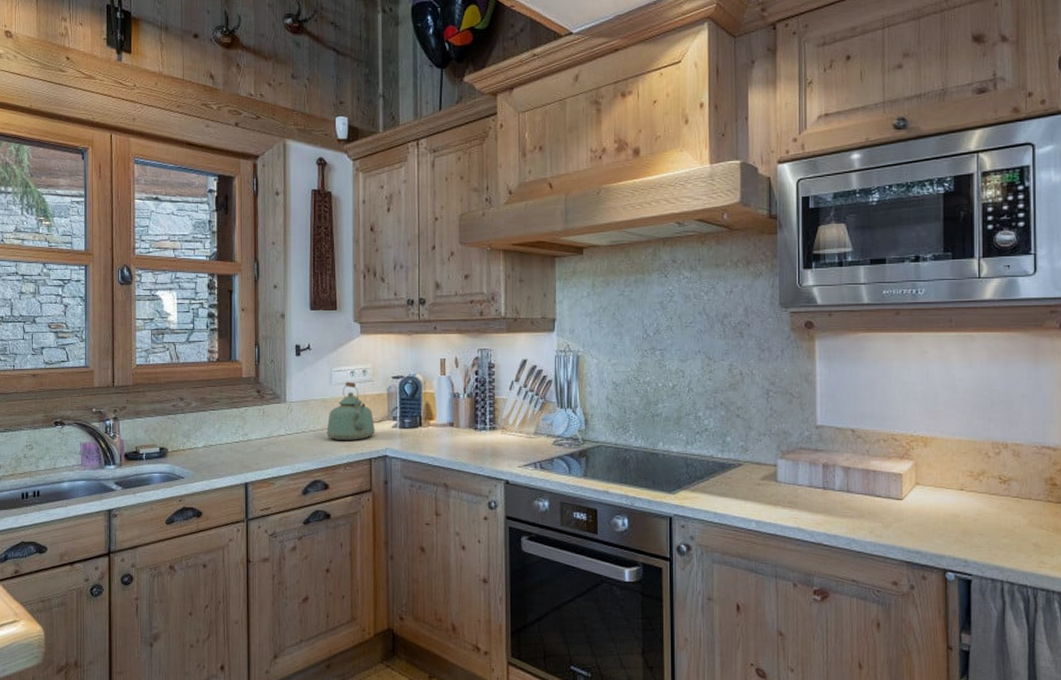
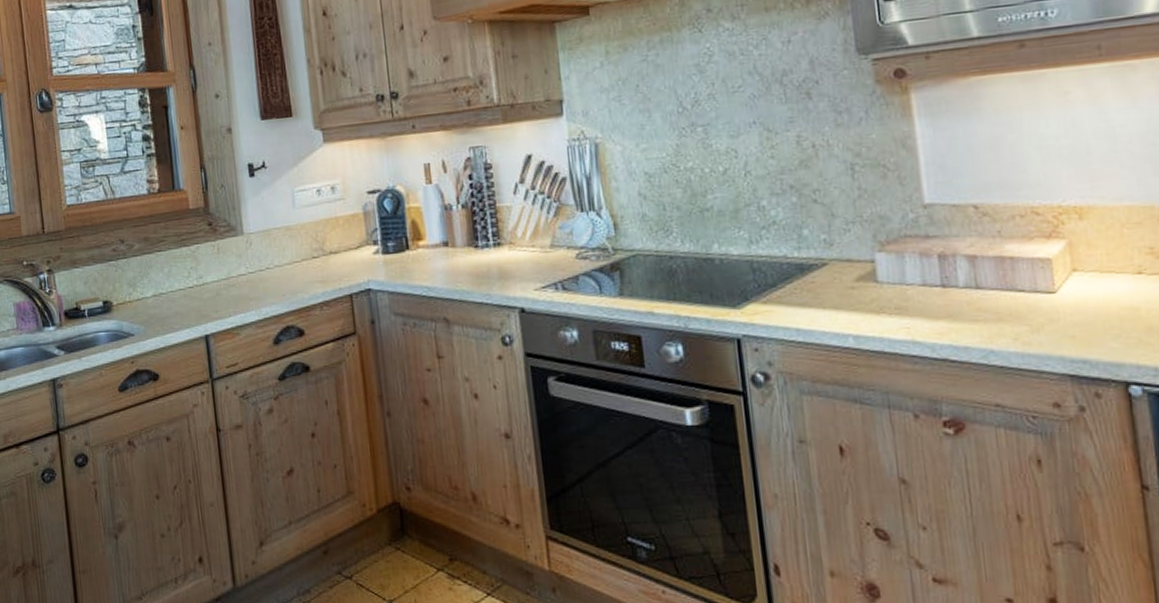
kettle: present [326,381,375,440] -> none [294,202,353,275]

